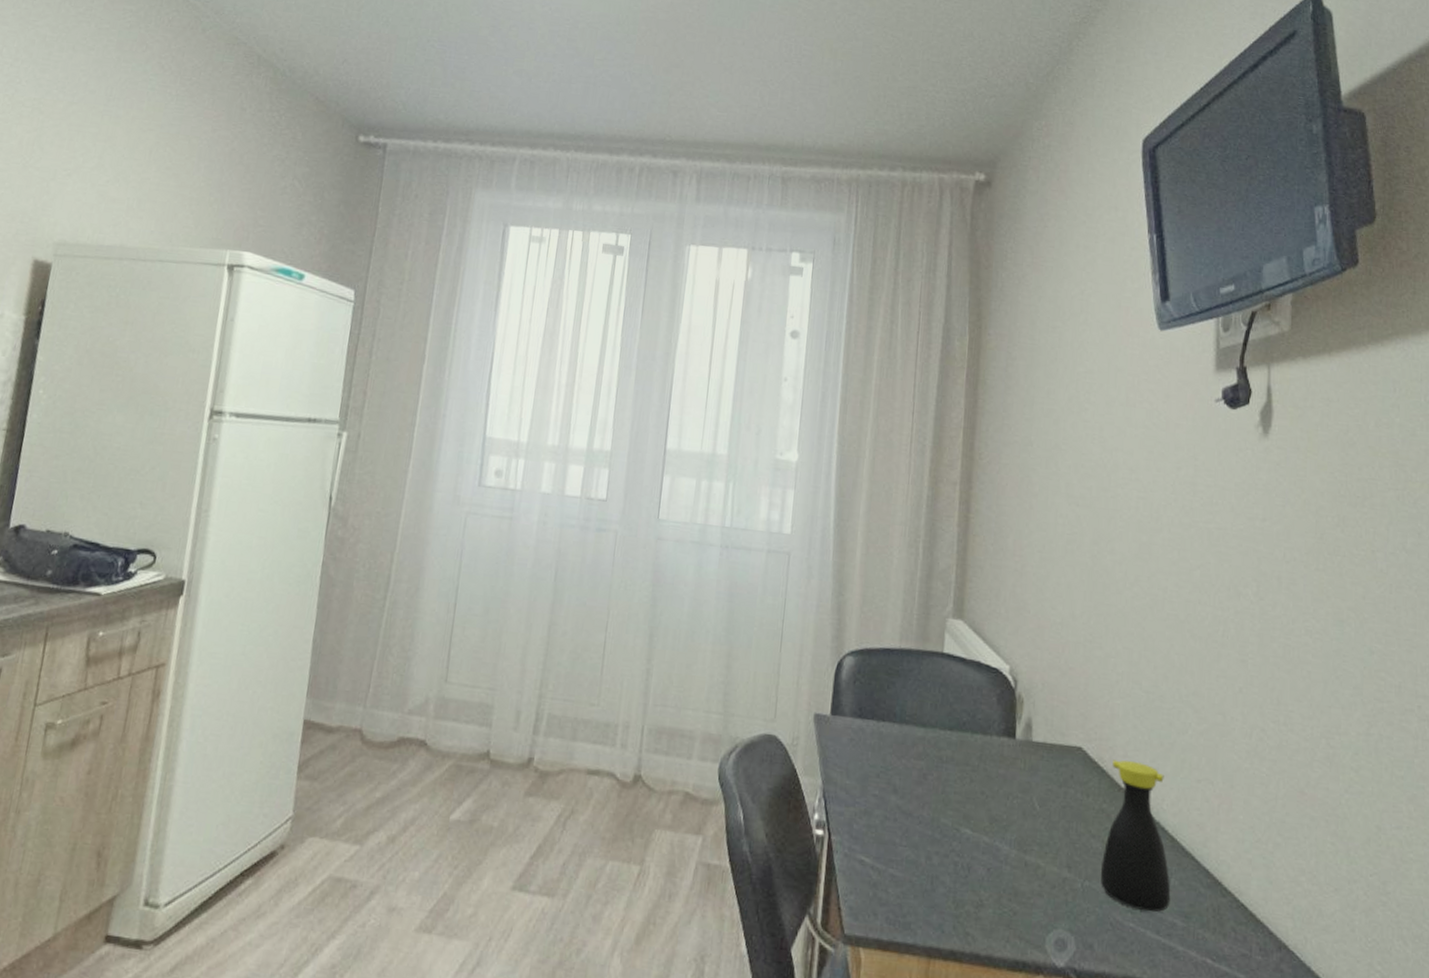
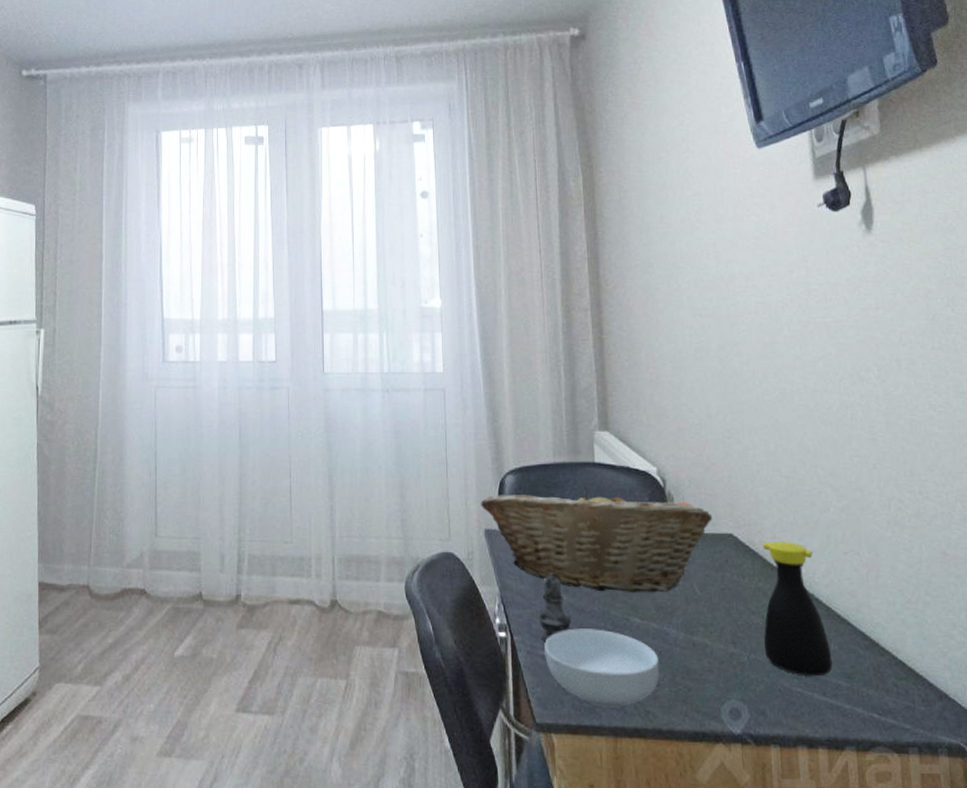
fruit basket: none [814,677,1063,803] -> present [481,487,713,593]
salt shaker: none [860,769,897,846] -> present [537,572,572,642]
cereal bowl: none [863,833,986,927] -> present [544,628,661,708]

